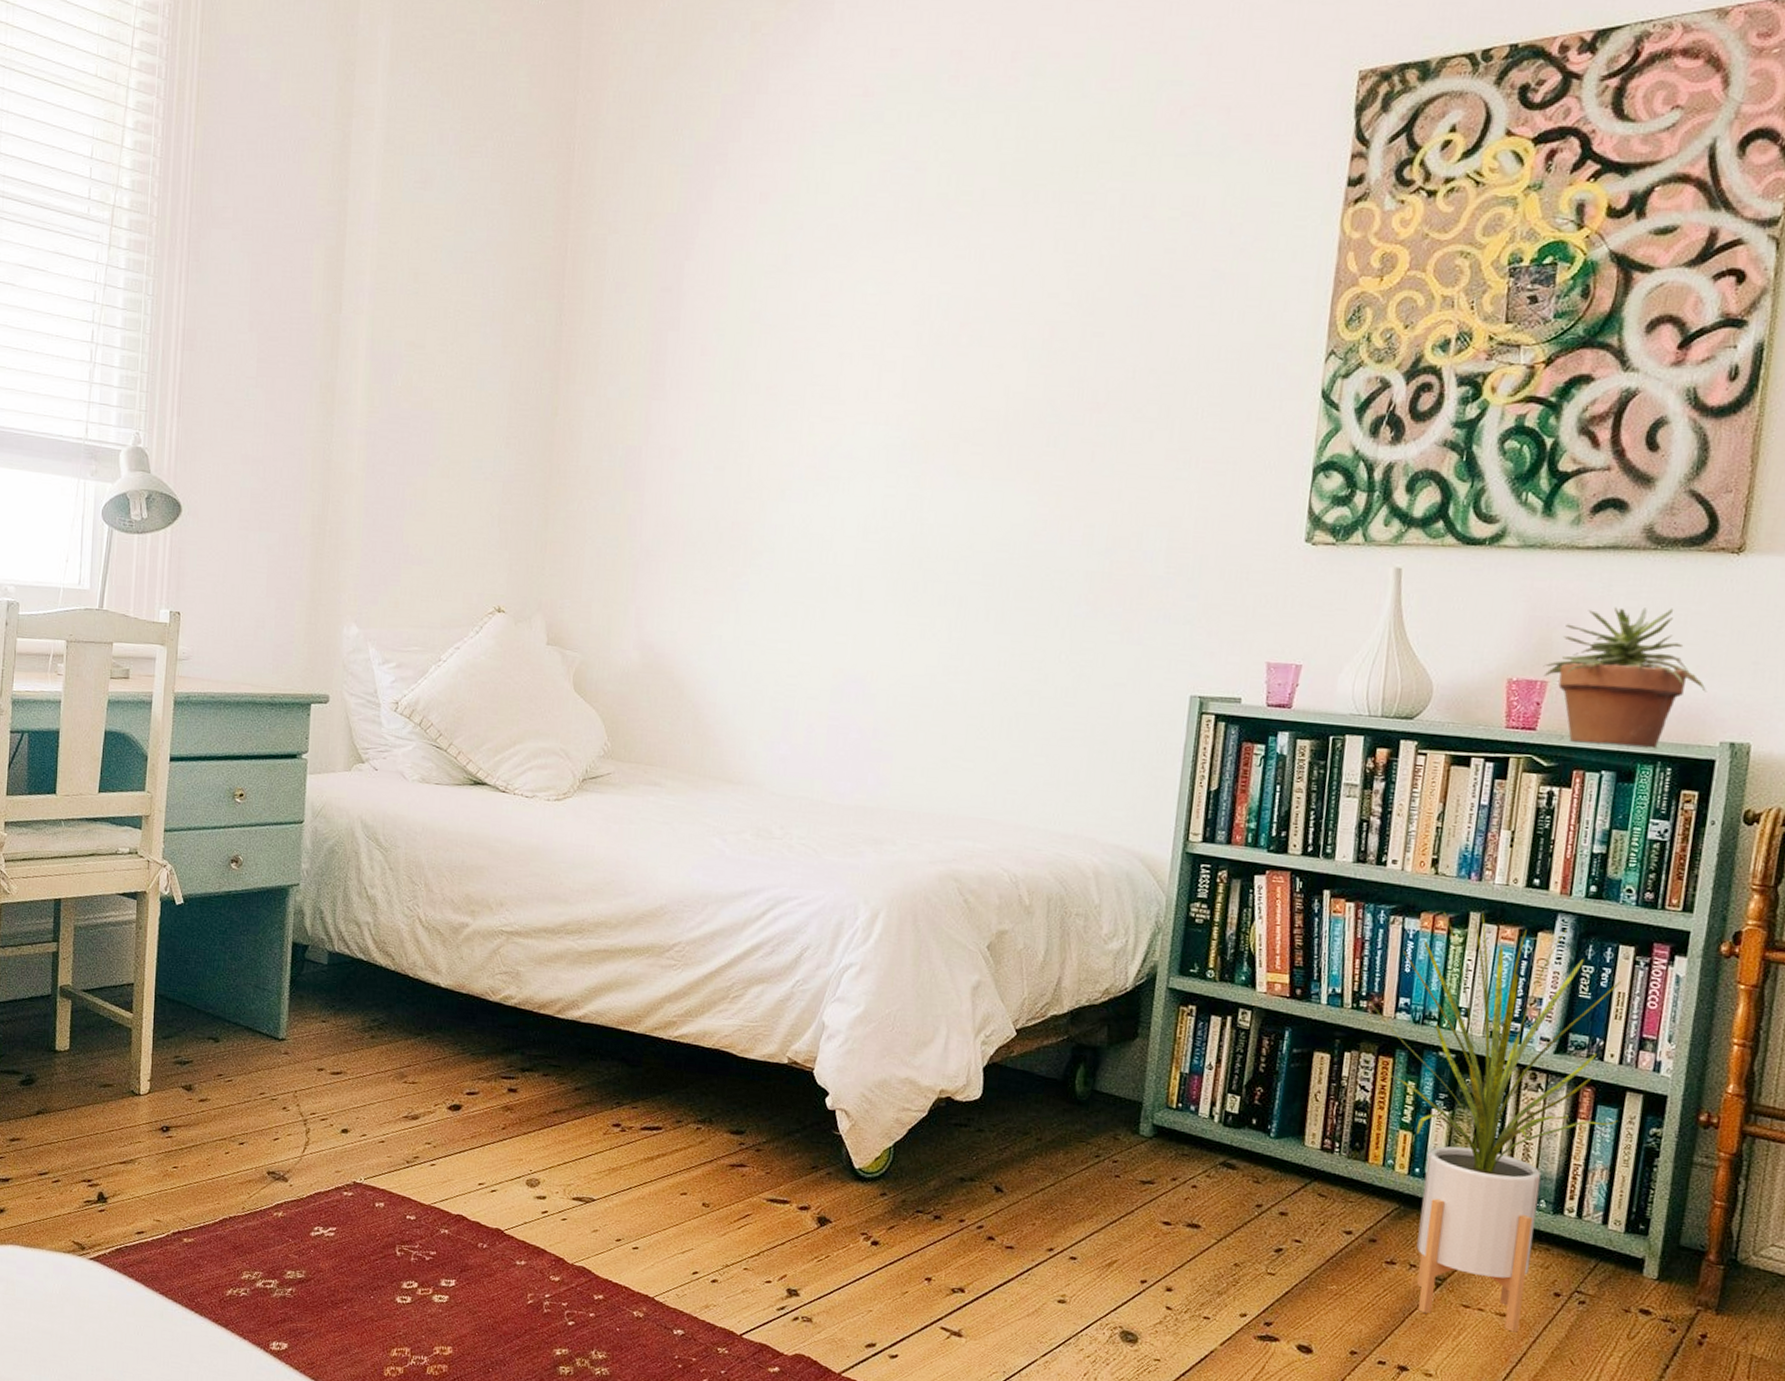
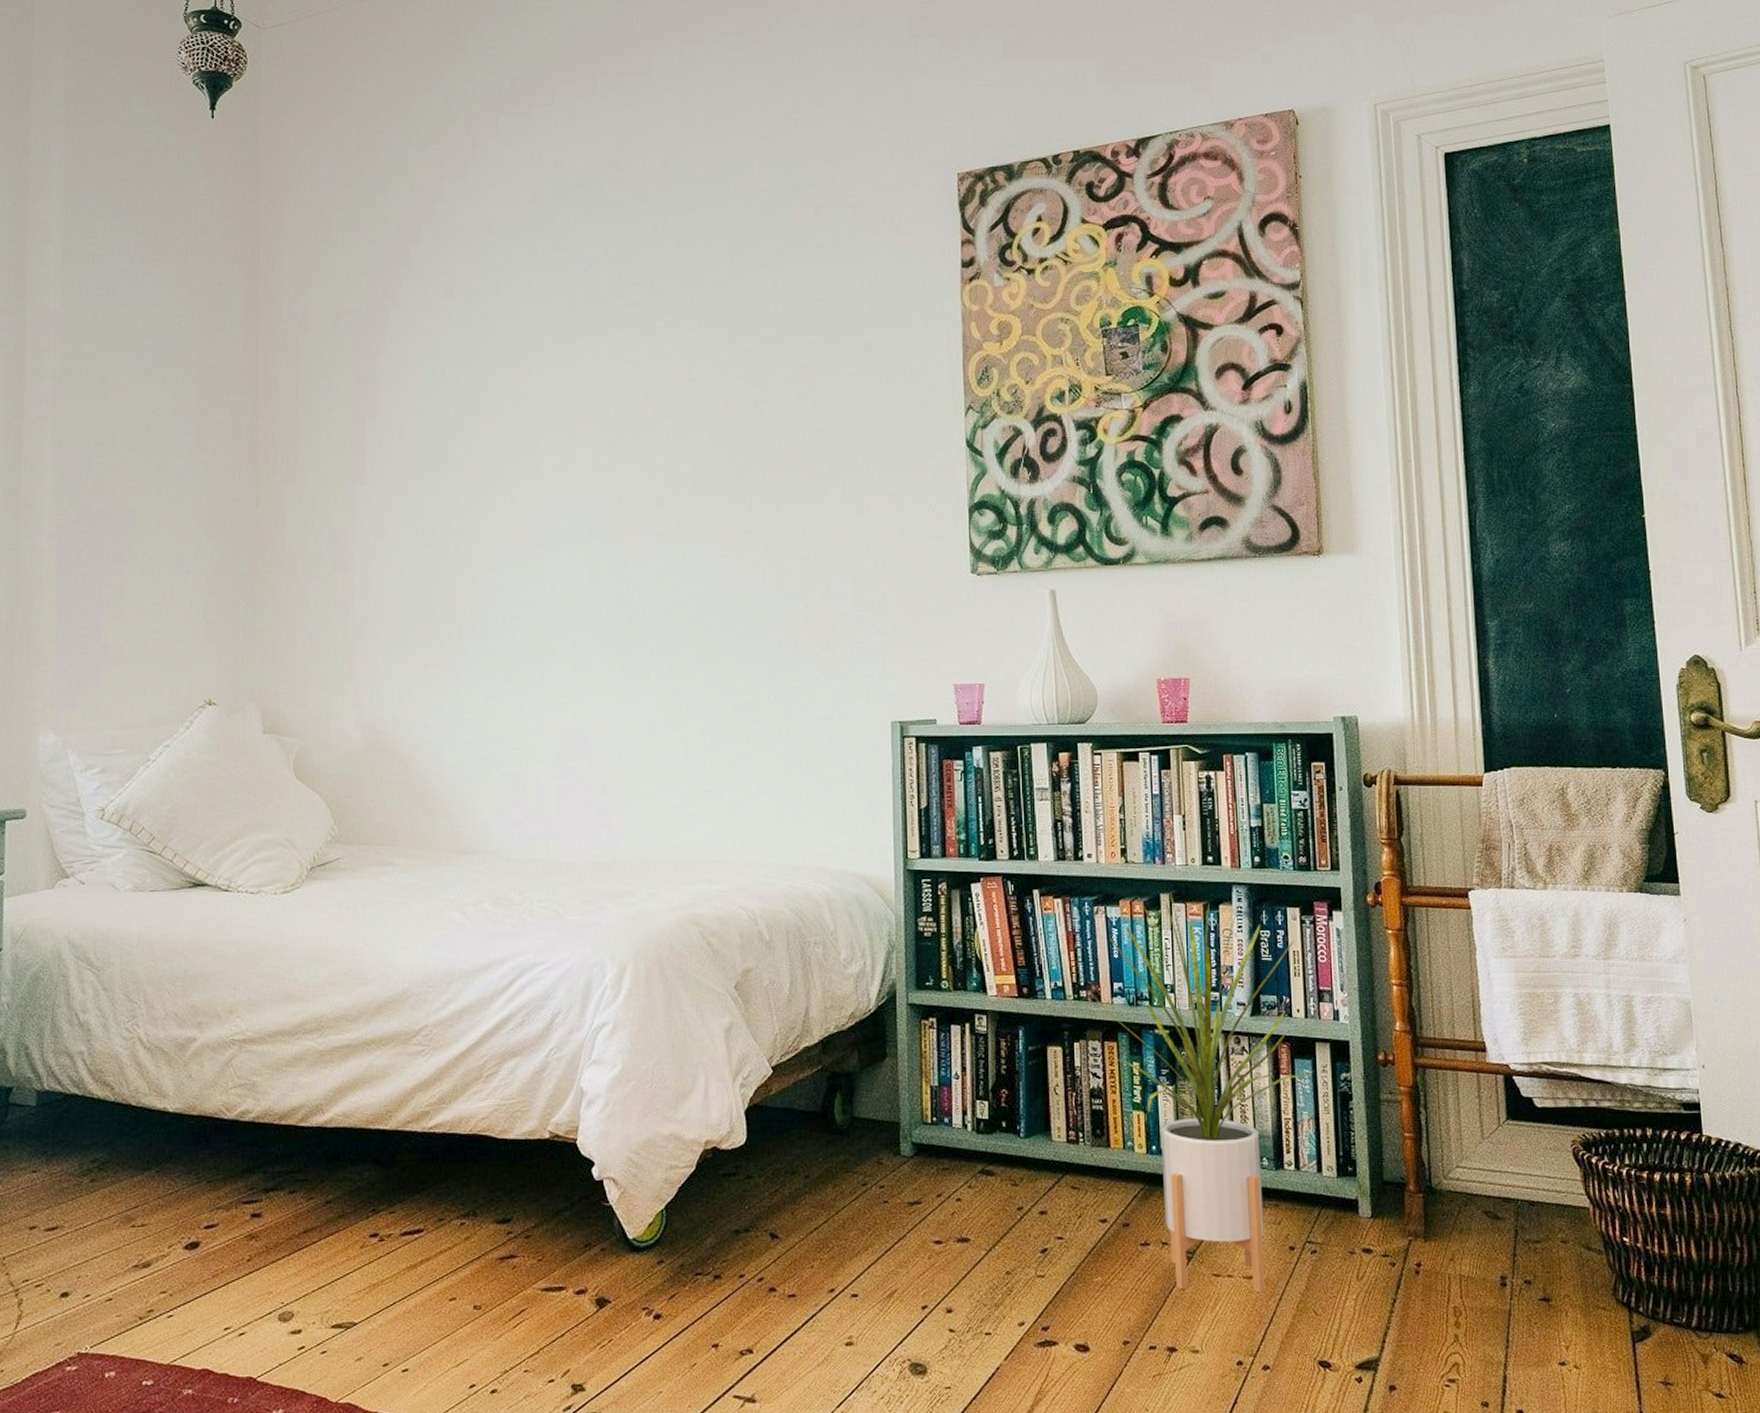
potted plant: present [1543,607,1707,749] -> none [1183,606,1316,730]

